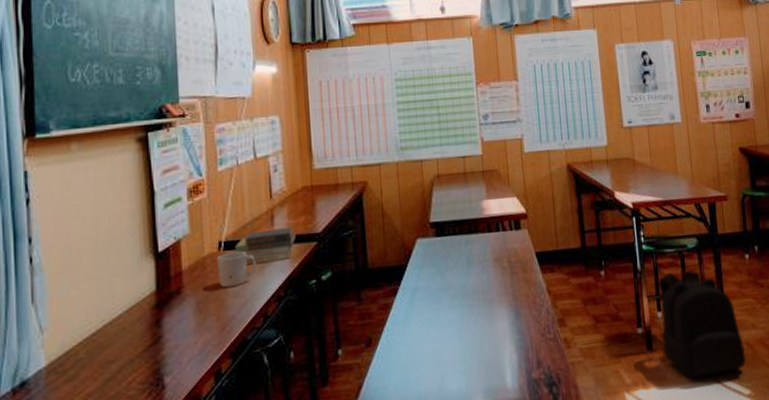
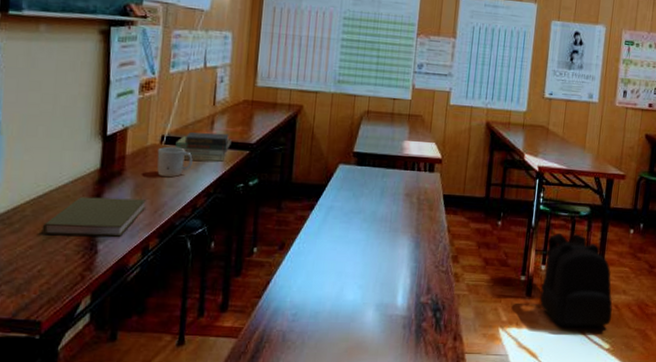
book: none [99,317,212,377] -> present [41,196,146,237]

